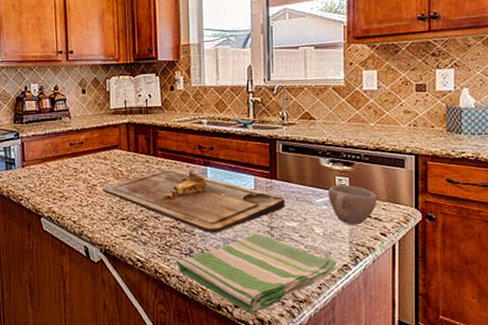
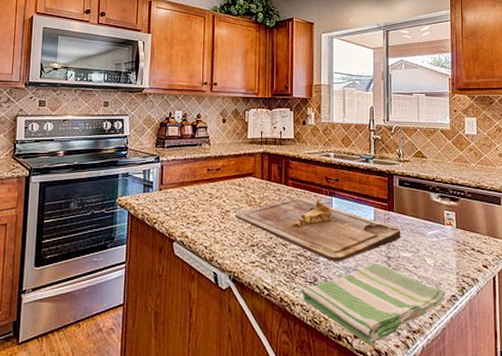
cup: present [328,184,378,225] -> none [437,218,480,257]

